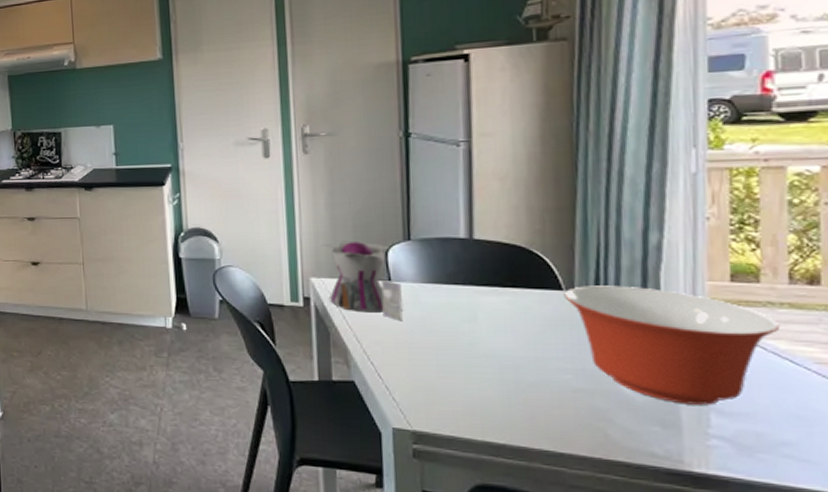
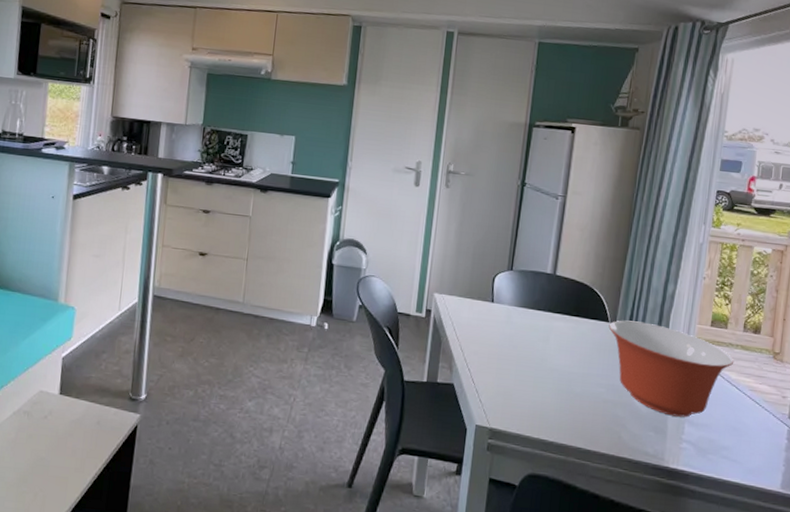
teapot: present [320,240,403,322] -> none [446,265,500,337]

